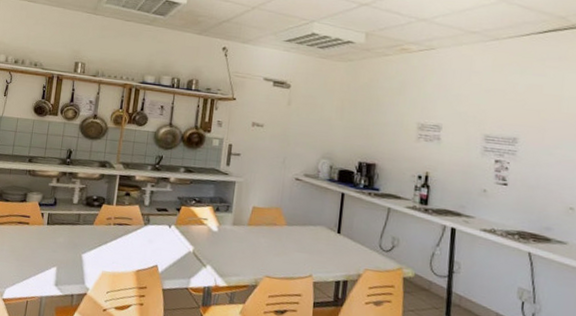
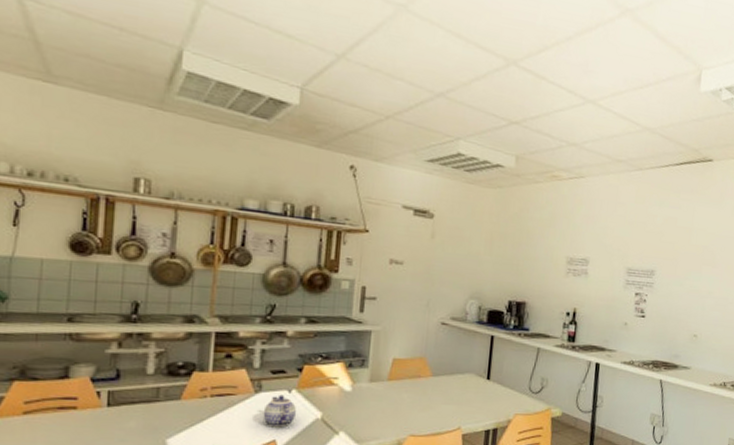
teapot: none [149,228,174,256] -> present [263,394,296,428]

